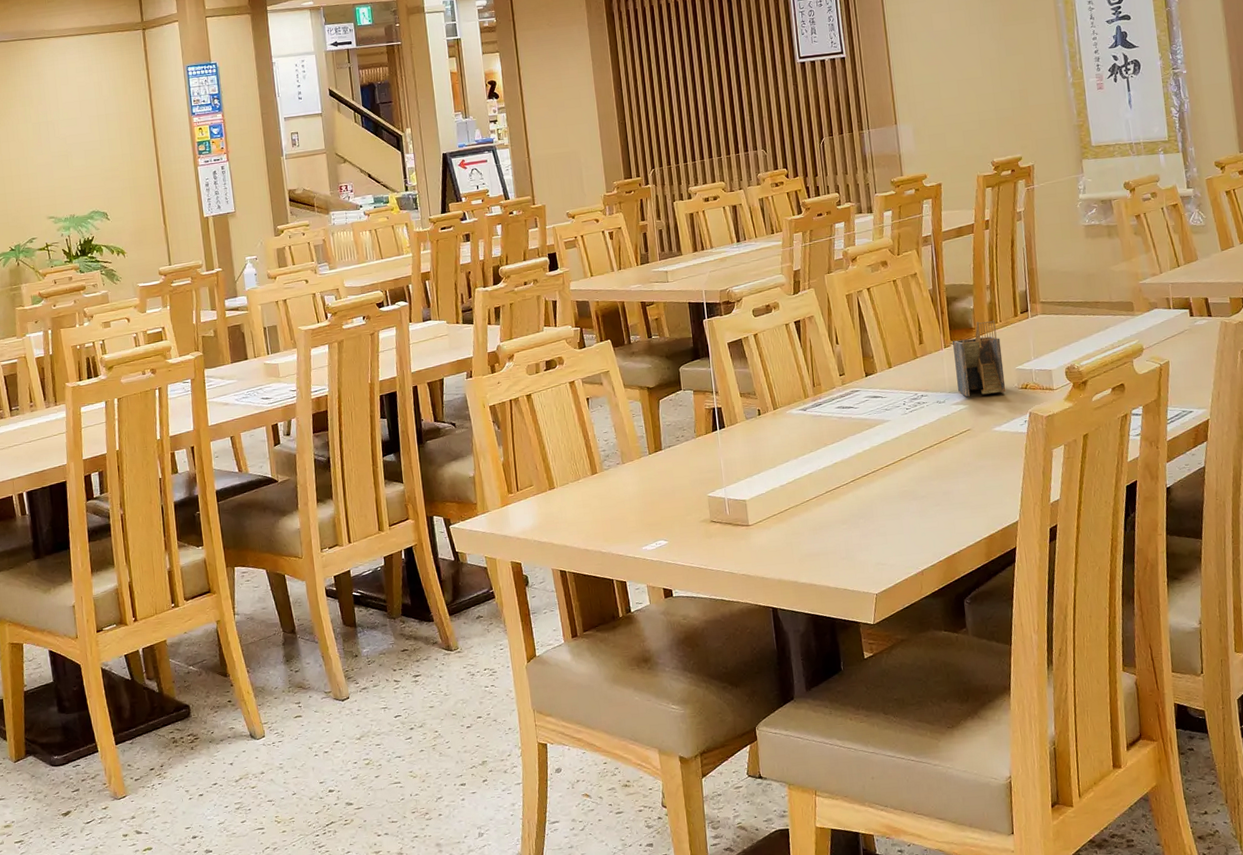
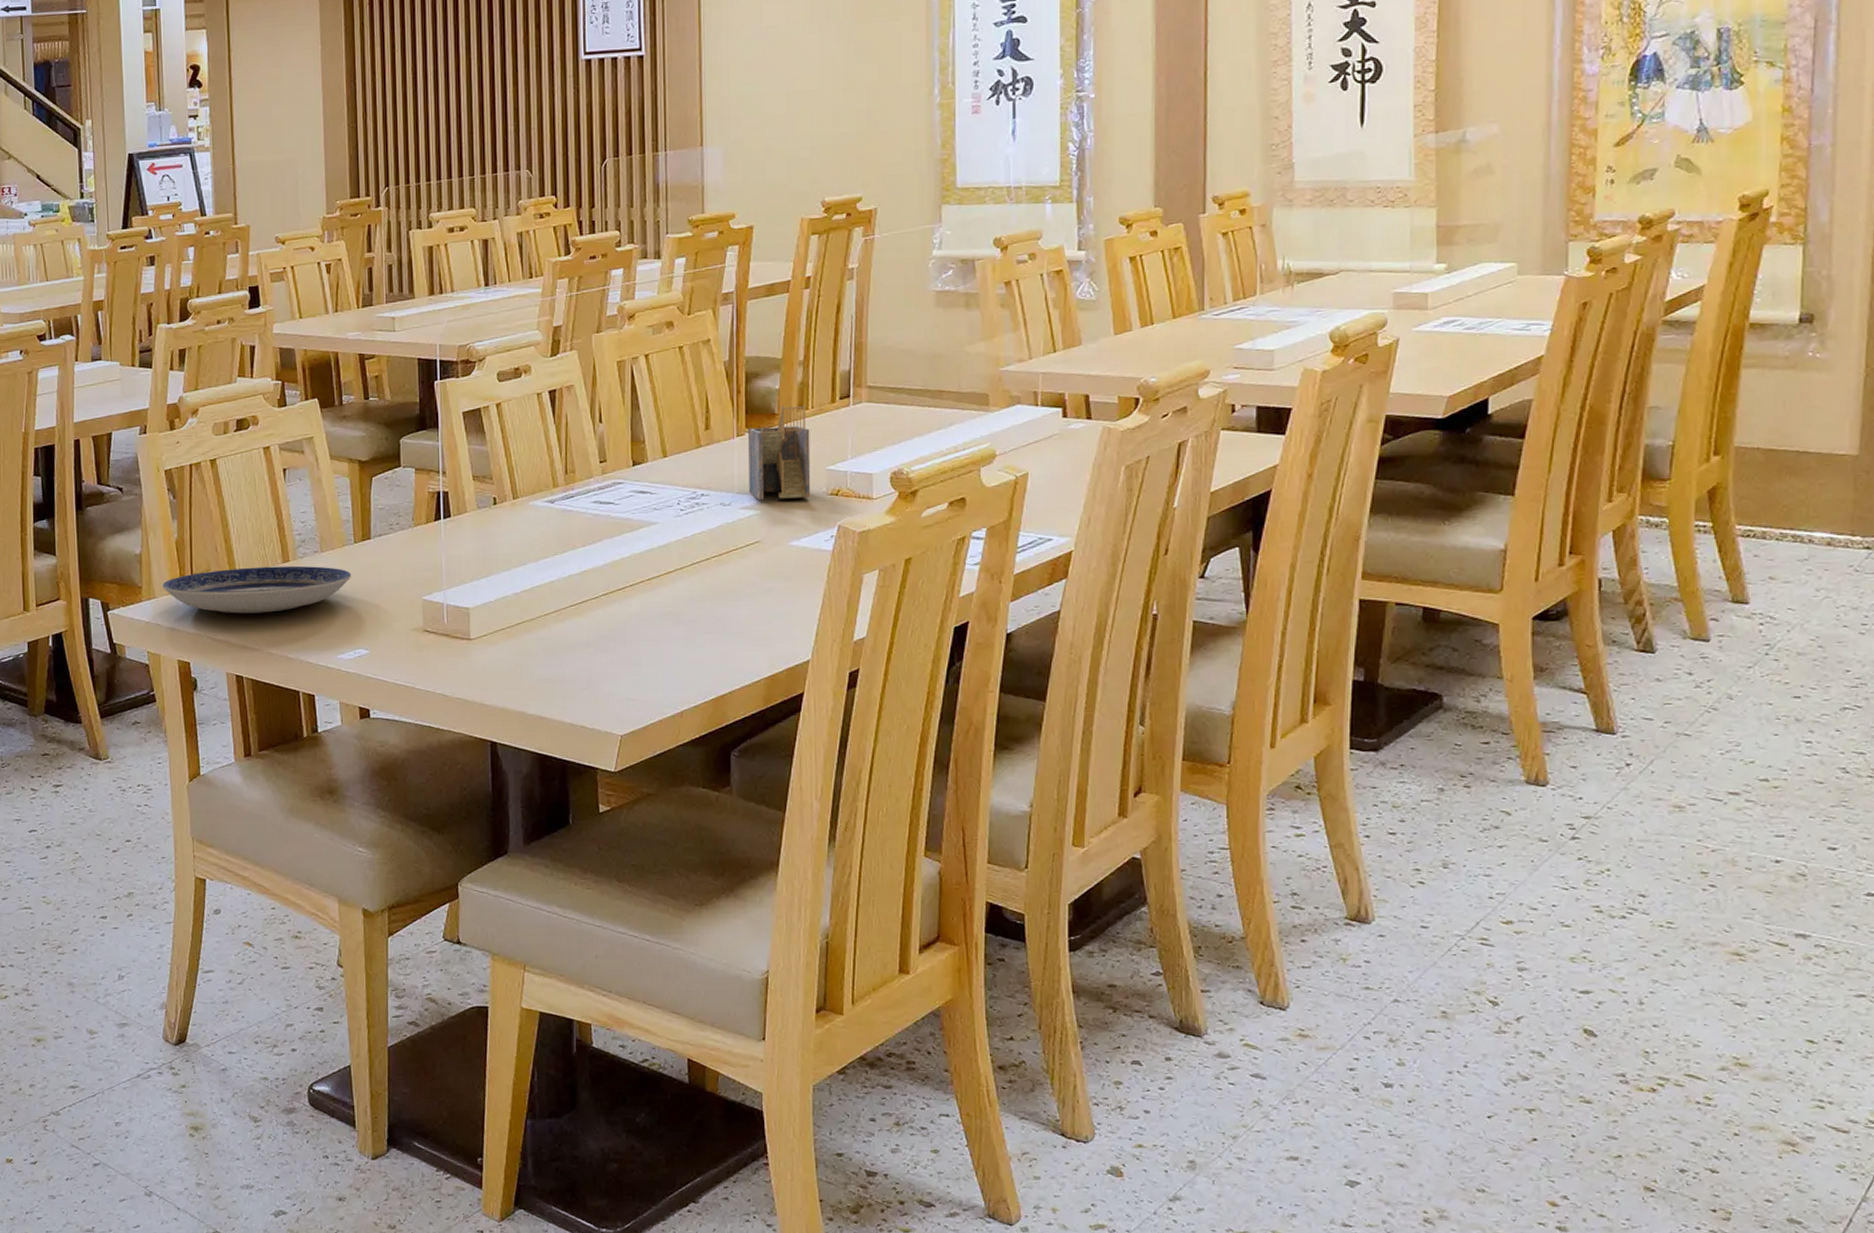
plate: none [494,475,649,520] -> present [162,565,352,614]

